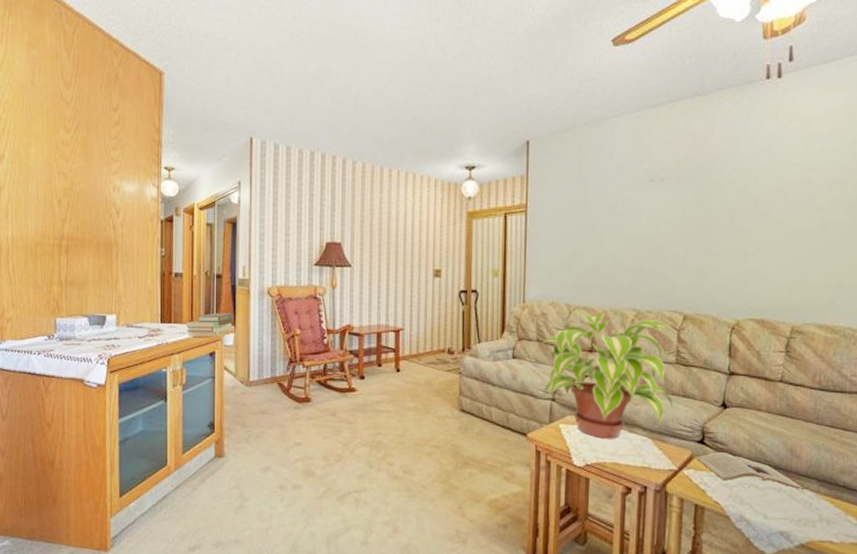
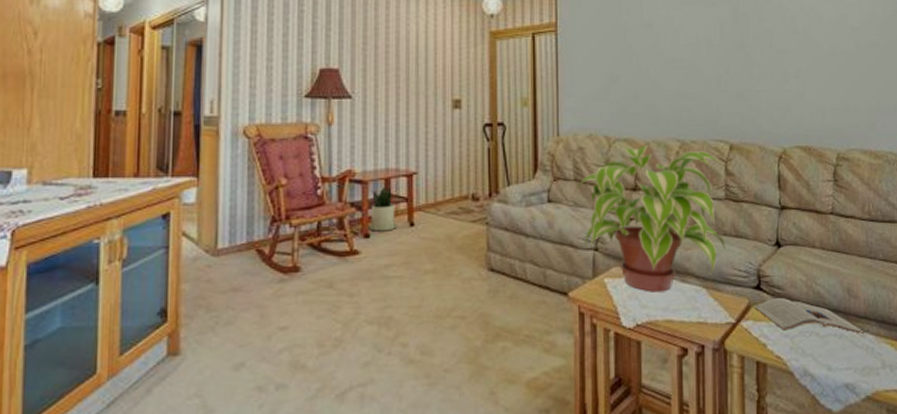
books: present [186,312,234,338] -> none [130,160,197,196]
planter: none [363,340,386,375] -> present [368,187,397,232]

